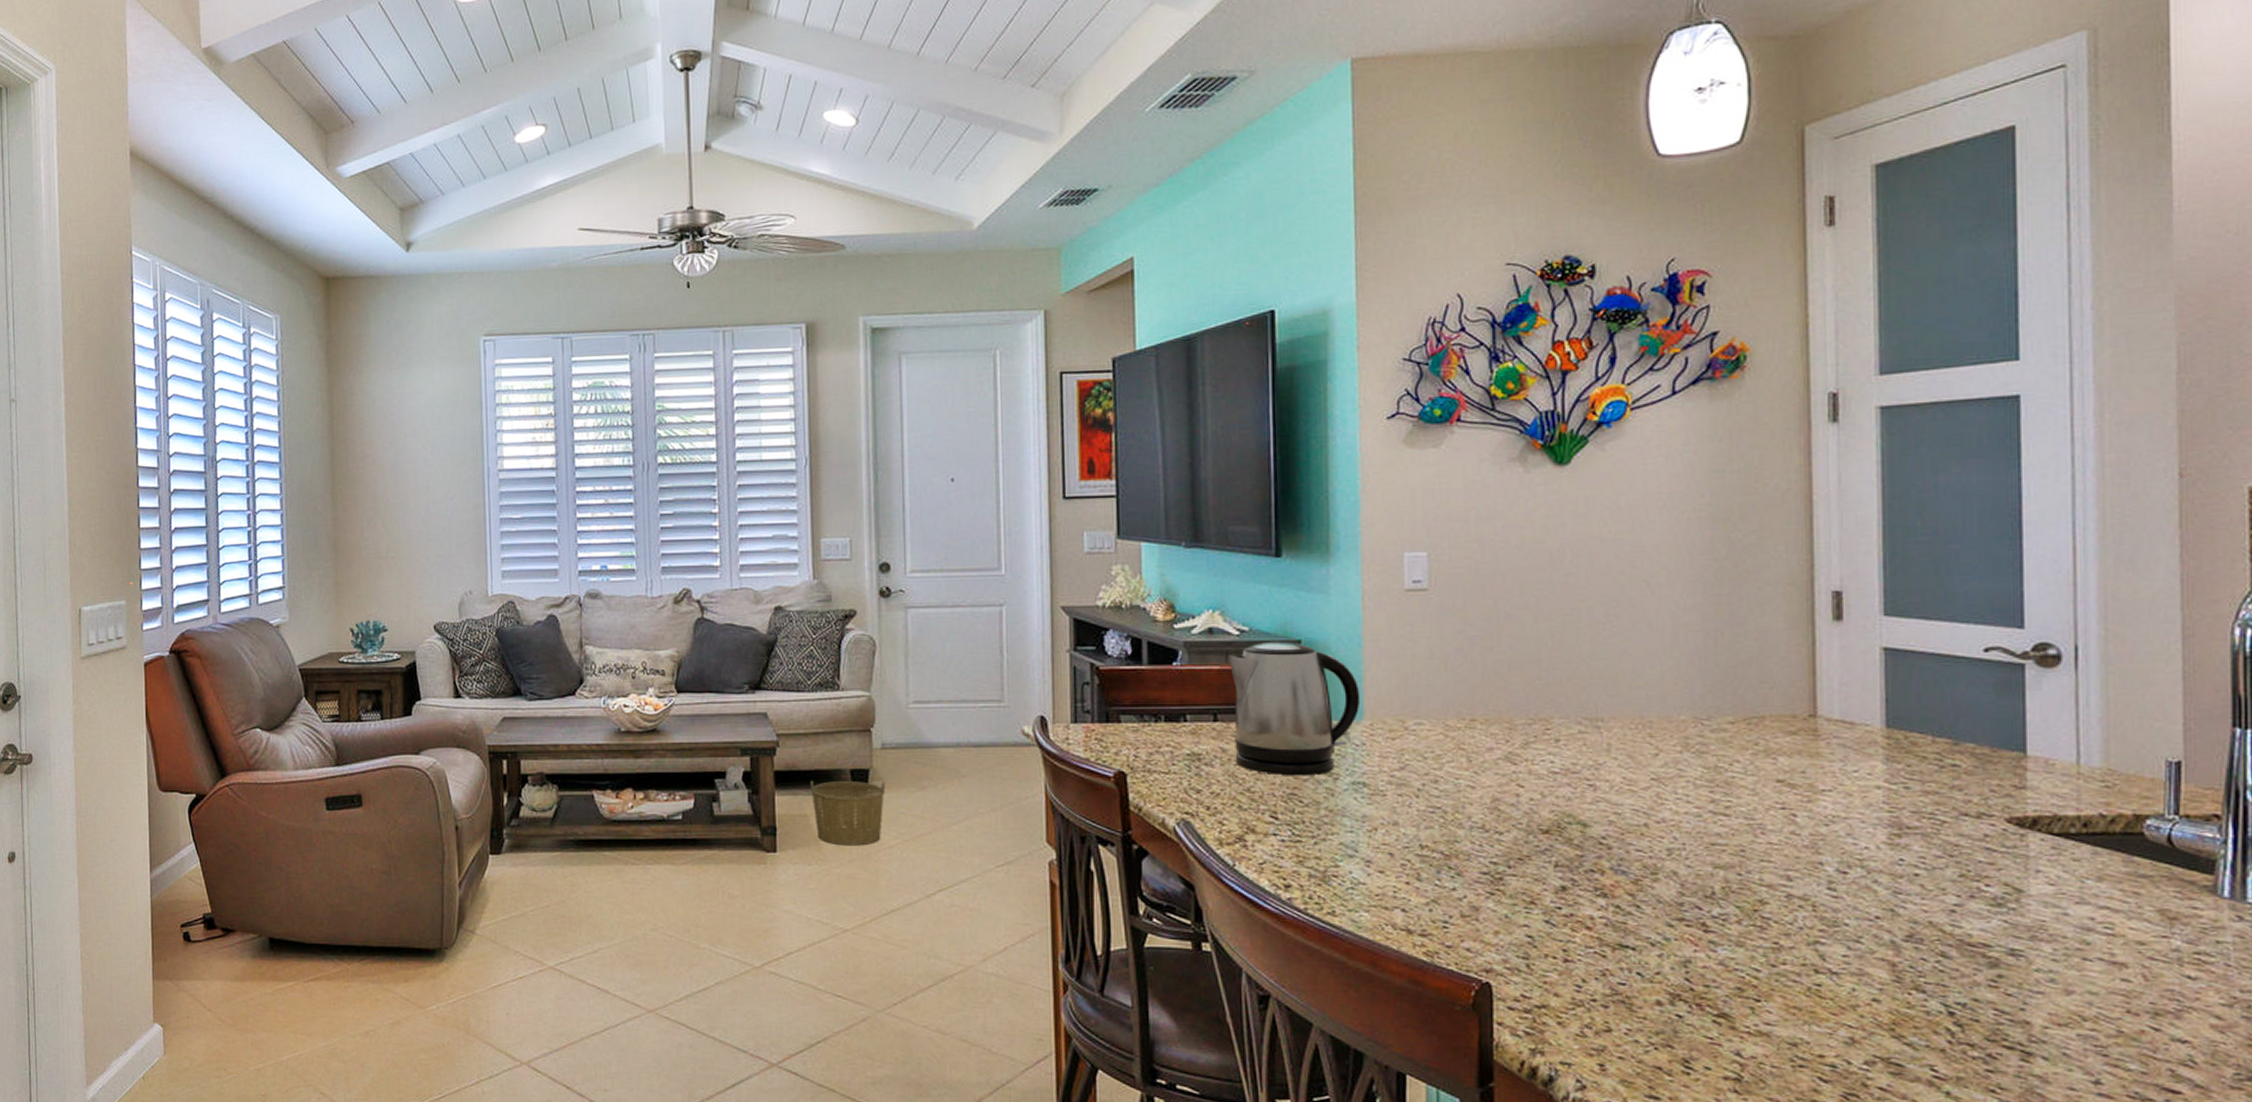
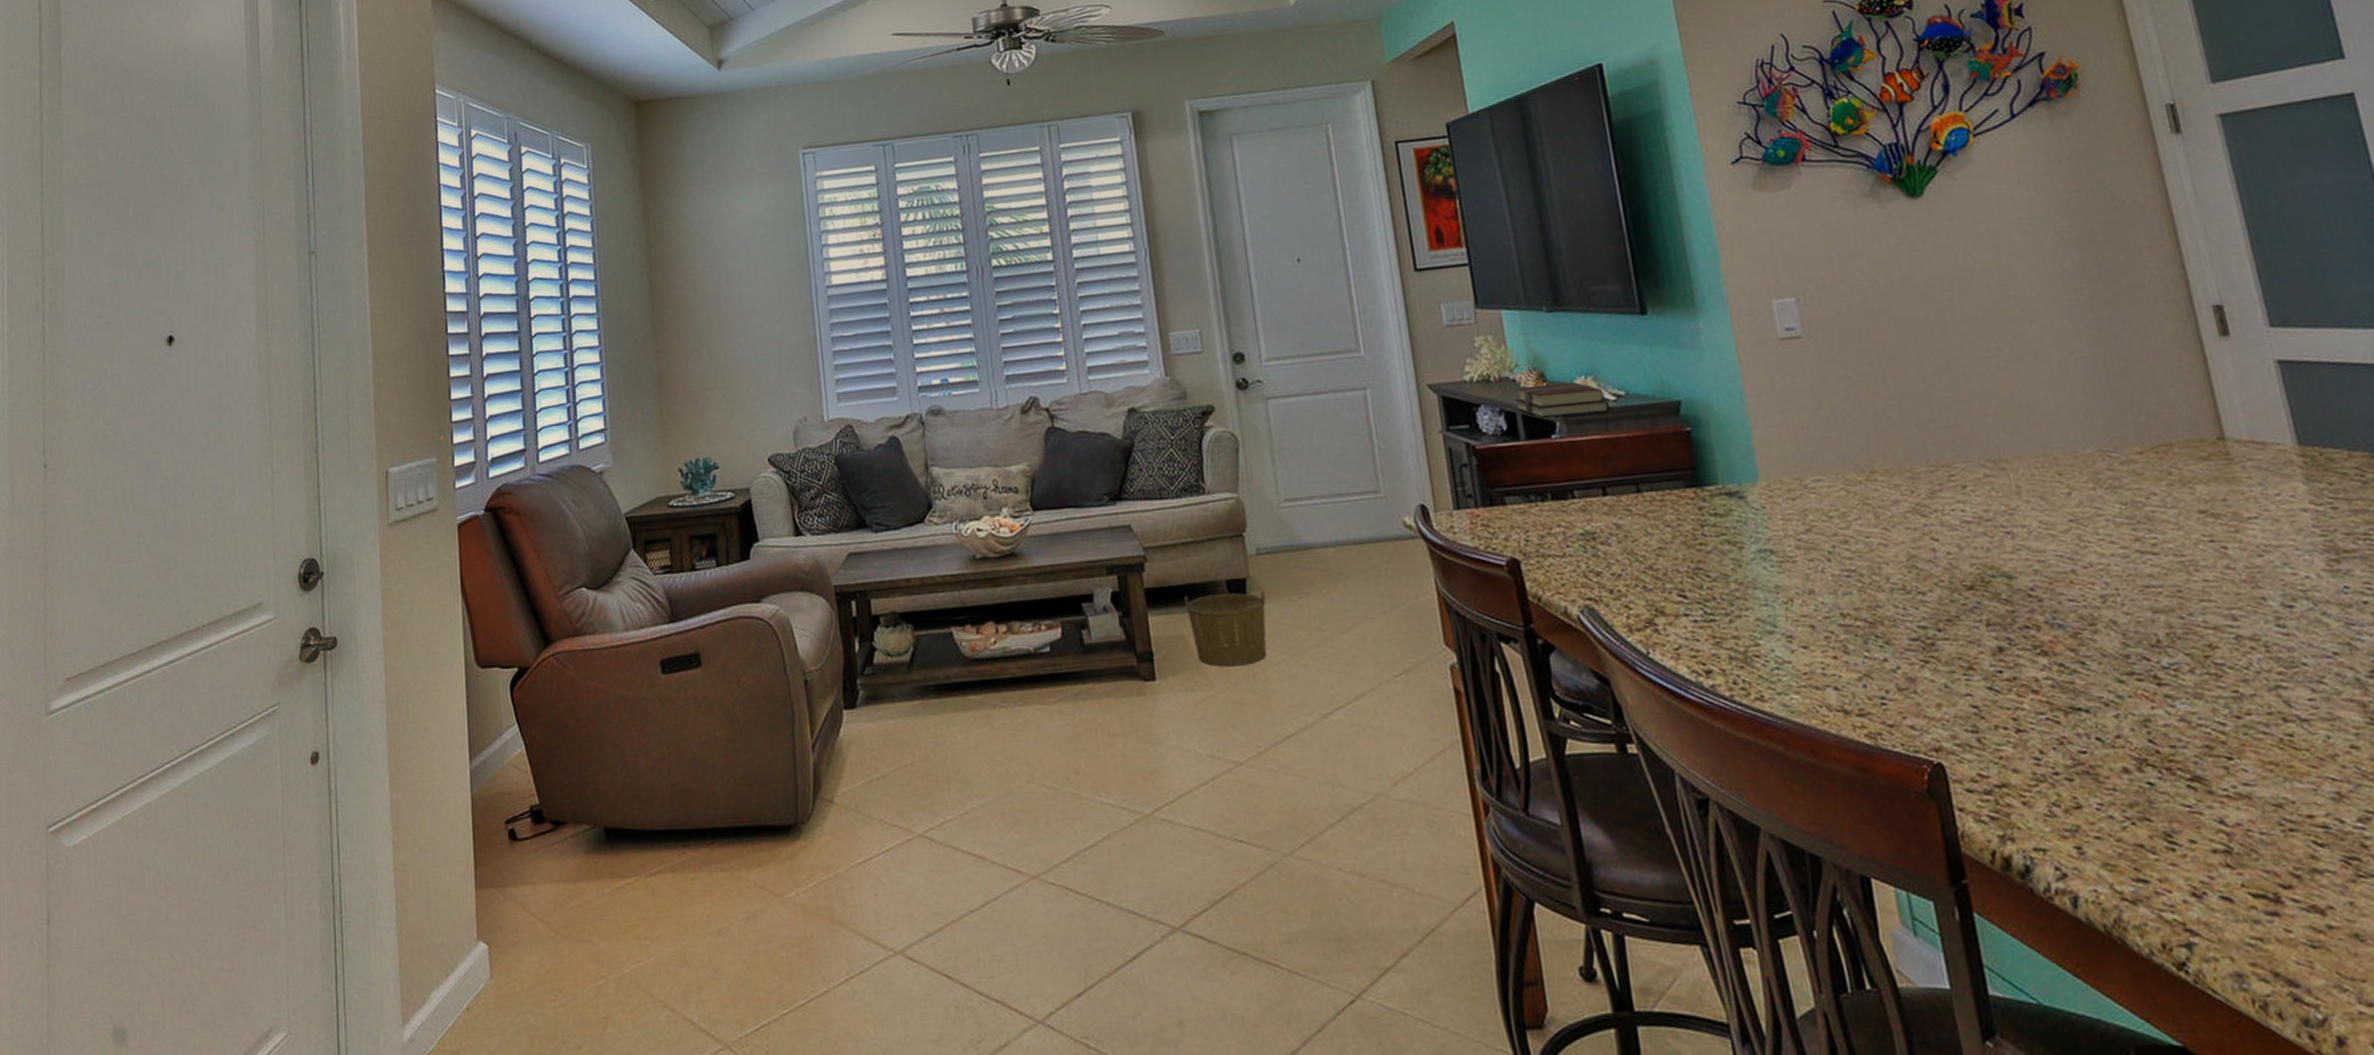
books: none [1142,614,1232,646] -> present [1514,381,1610,418]
kettle: present [1229,641,1361,775] -> none [1609,402,1753,549]

